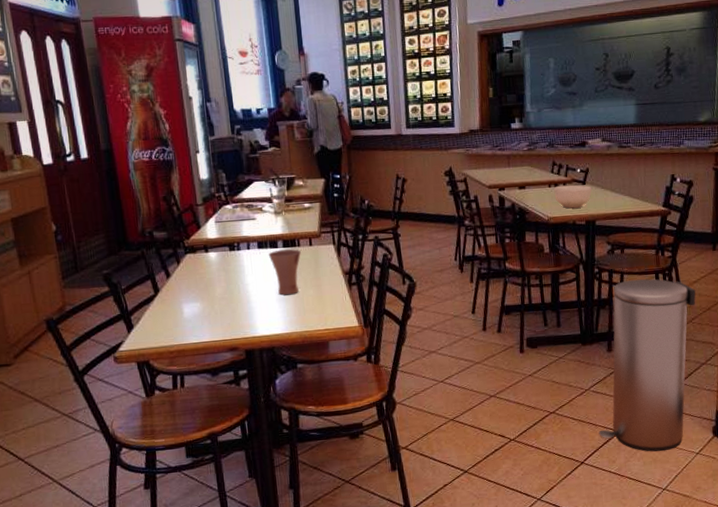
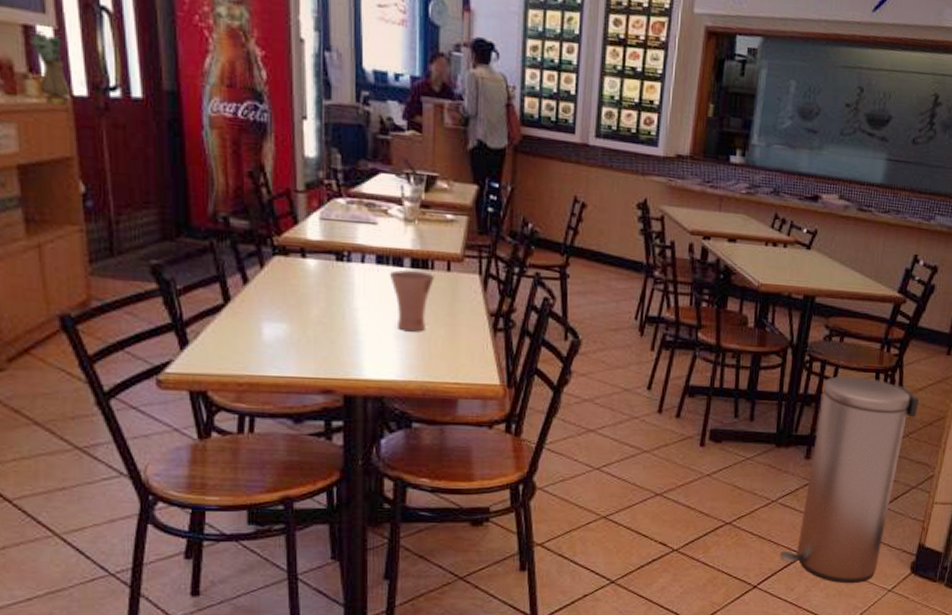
vase: none [12,124,42,174] -> present [29,29,70,107]
bowl: present [554,184,593,209] -> none [770,245,818,278]

